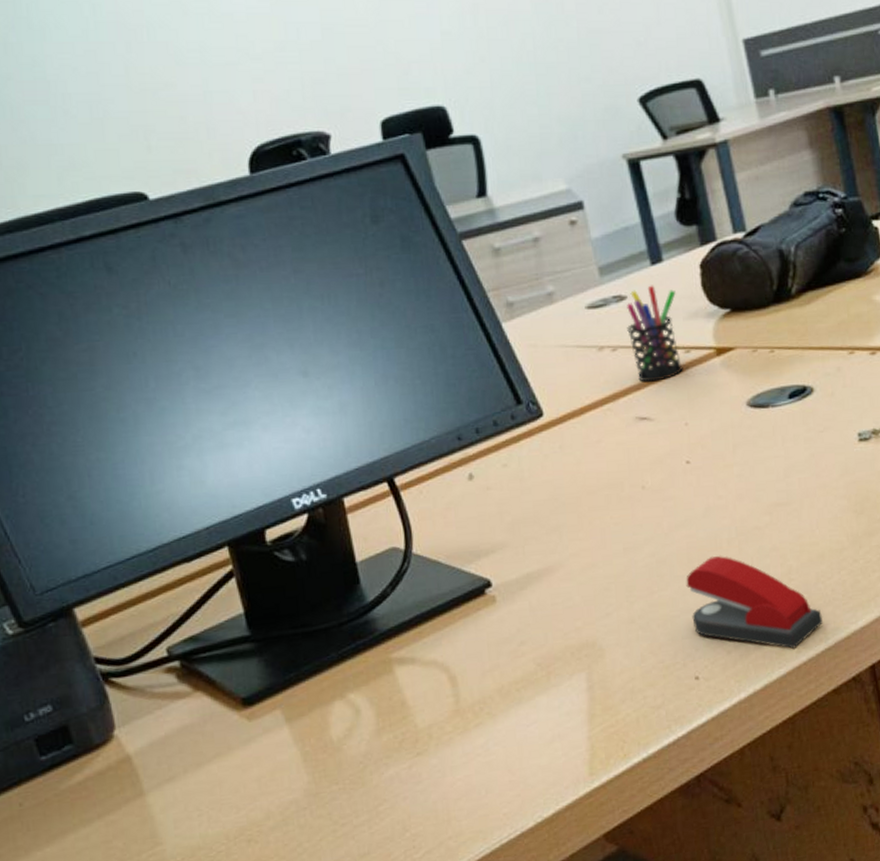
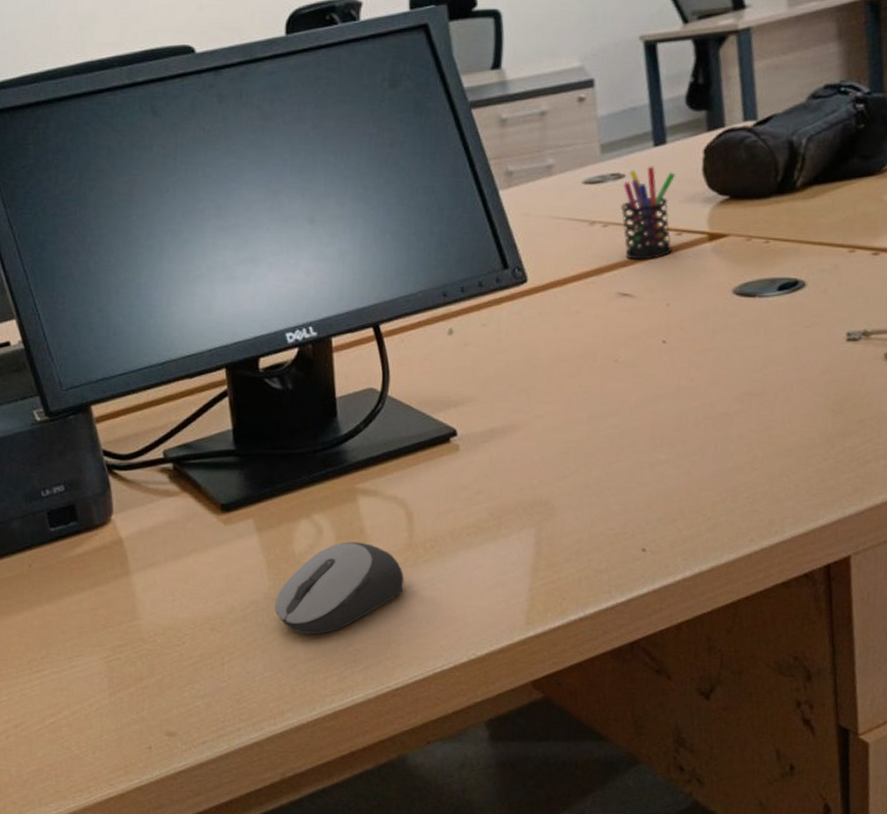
computer mouse: none [316,716,457,828] -> present [274,541,404,634]
stapler: present [686,555,824,649] -> none [645,435,782,536]

